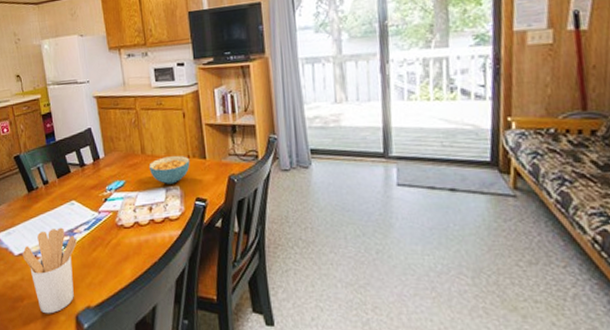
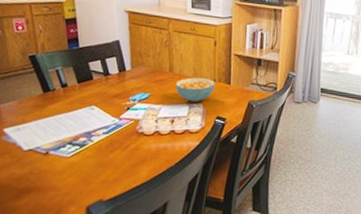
utensil holder: present [22,227,77,314] -> none [32,129,94,205]

